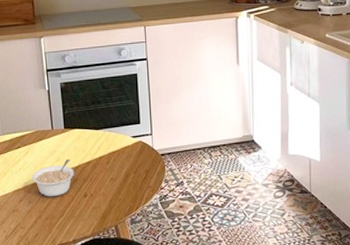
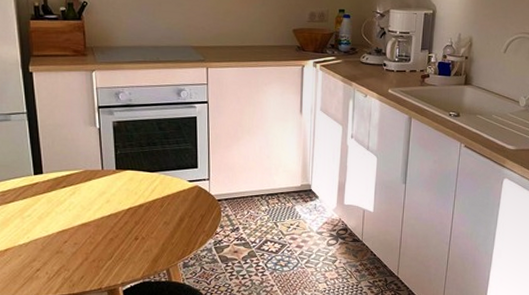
legume: present [31,158,75,197] -> none [78,200,126,239]

